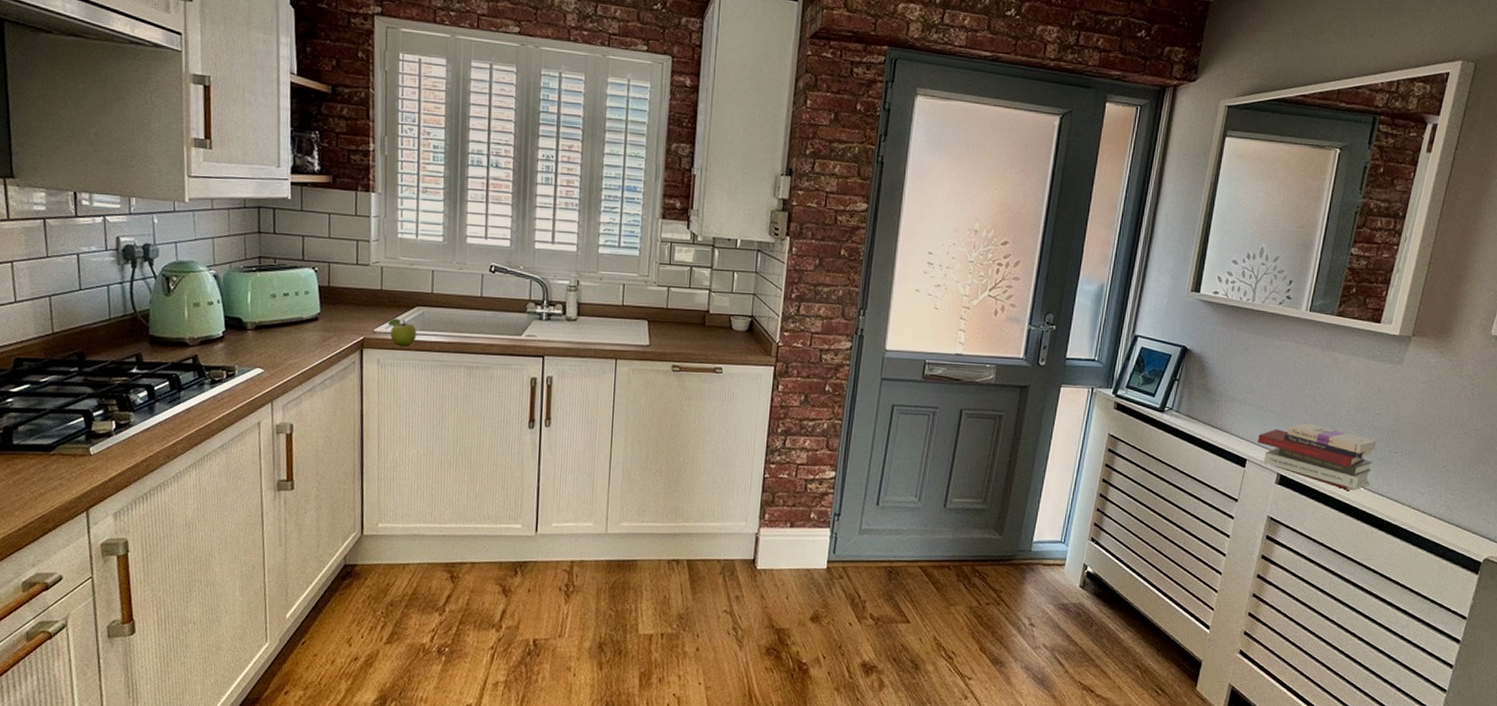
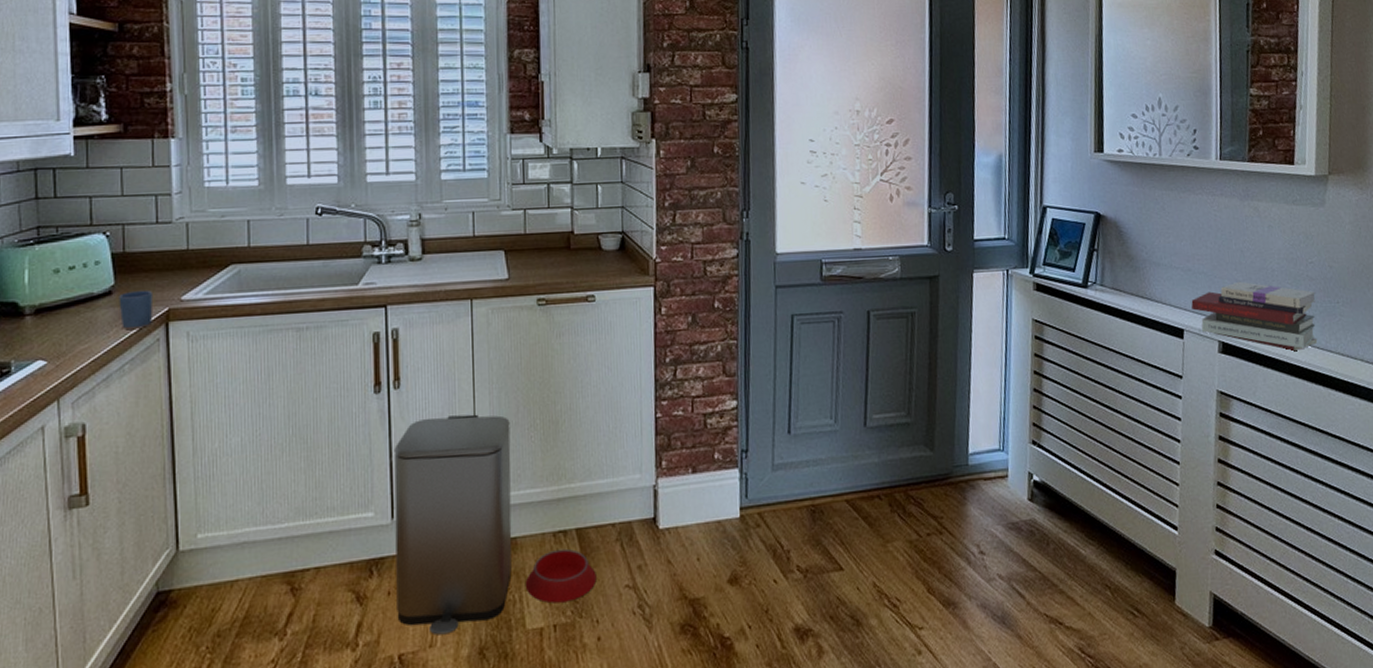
mug: none [323,319,352,352] -> present [119,289,154,330]
fruit: present [387,318,417,347] -> none [197,281,233,314]
pedal bin: none [534,454,640,629] -> present [394,414,512,636]
pet bowl: none [640,574,701,617] -> present [525,548,597,604]

